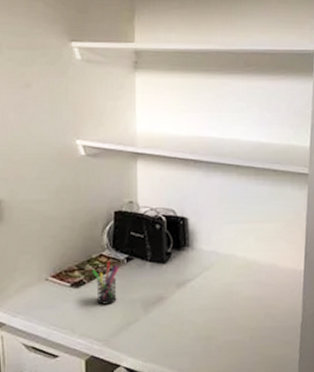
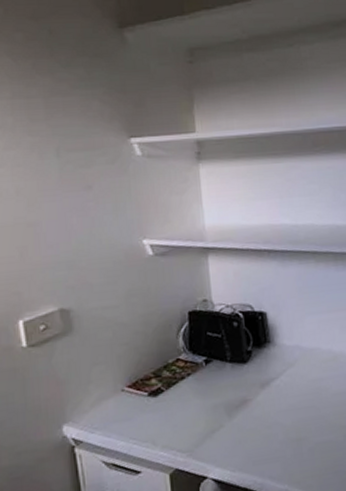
pen holder: present [91,262,118,305] -> none [169,366,198,413]

